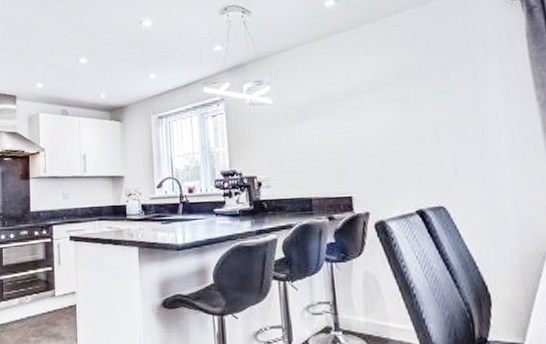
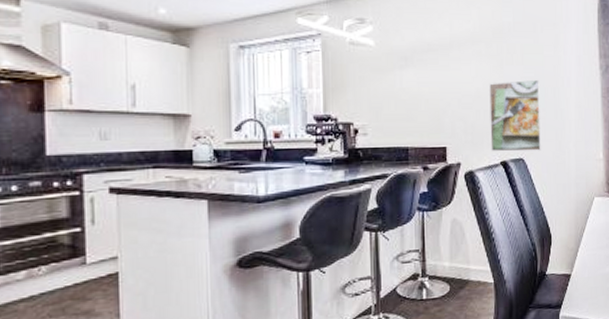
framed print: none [395,119,468,200] -> present [489,79,542,152]

